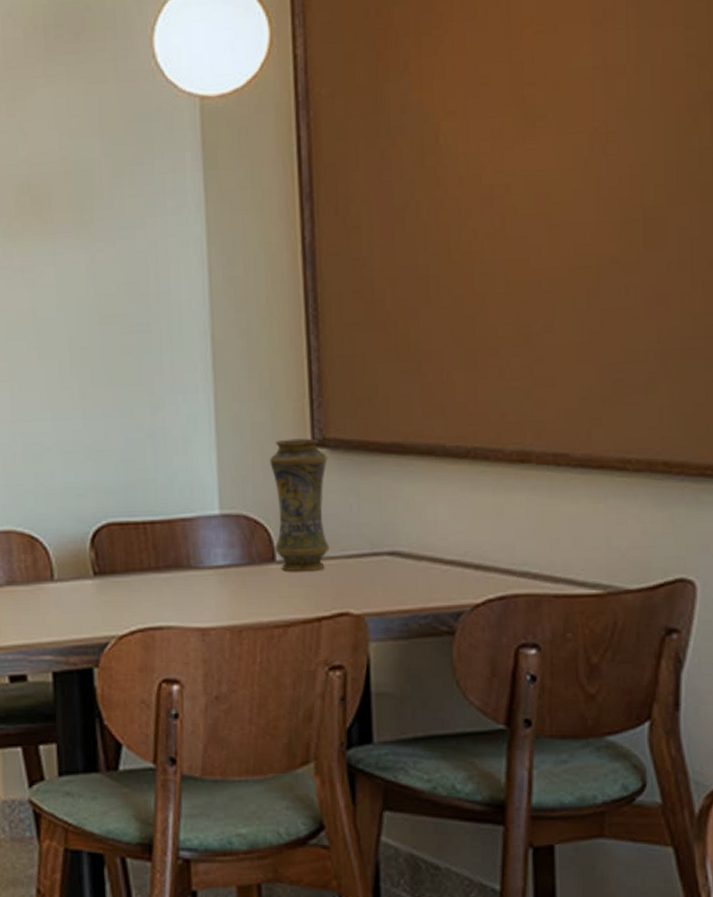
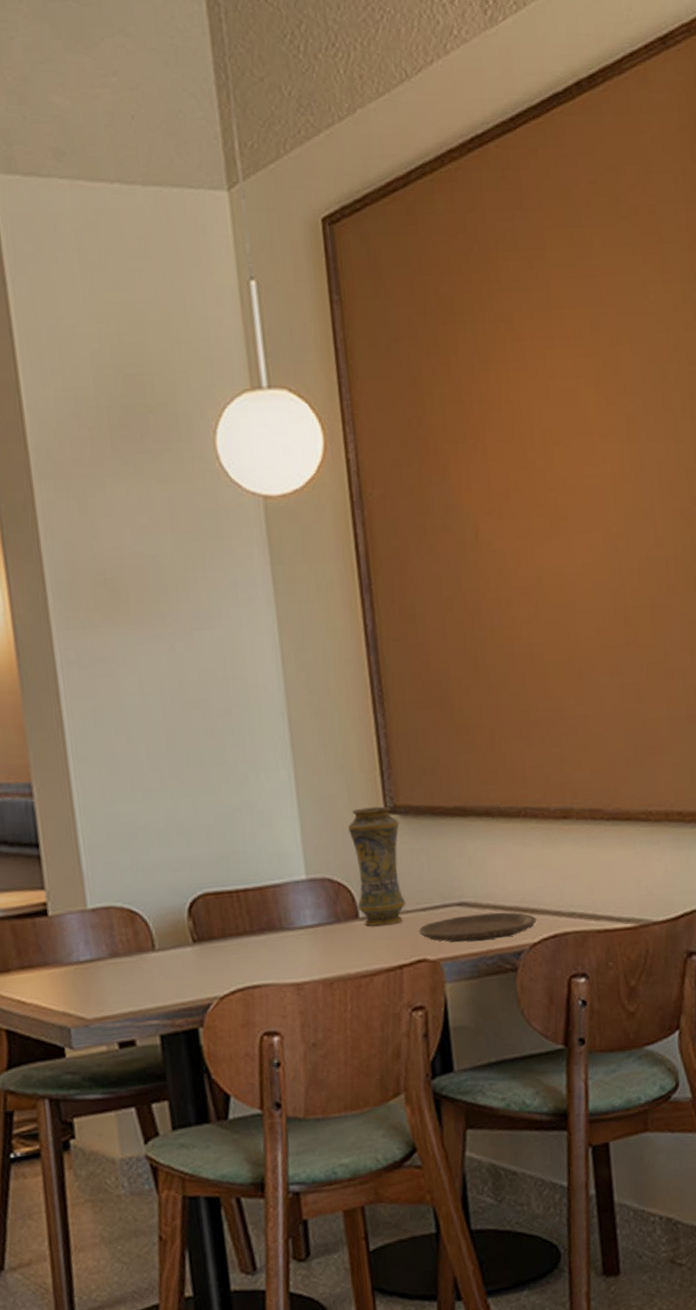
plate: none [342,565,482,598] -> present [418,912,537,943]

